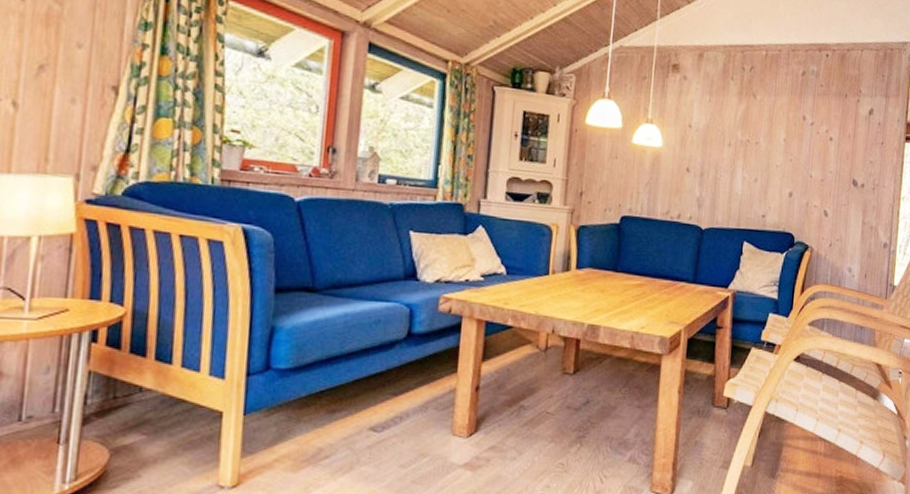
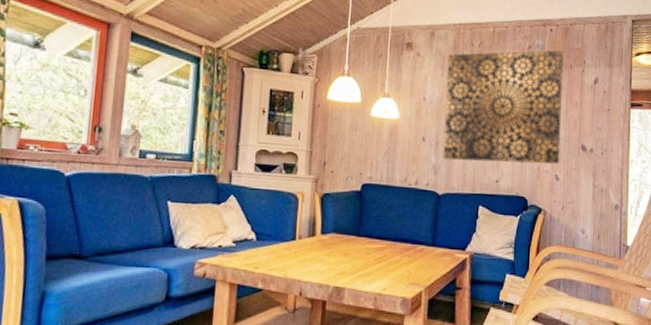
wall art: none [707,77,839,199] -> present [442,50,564,164]

